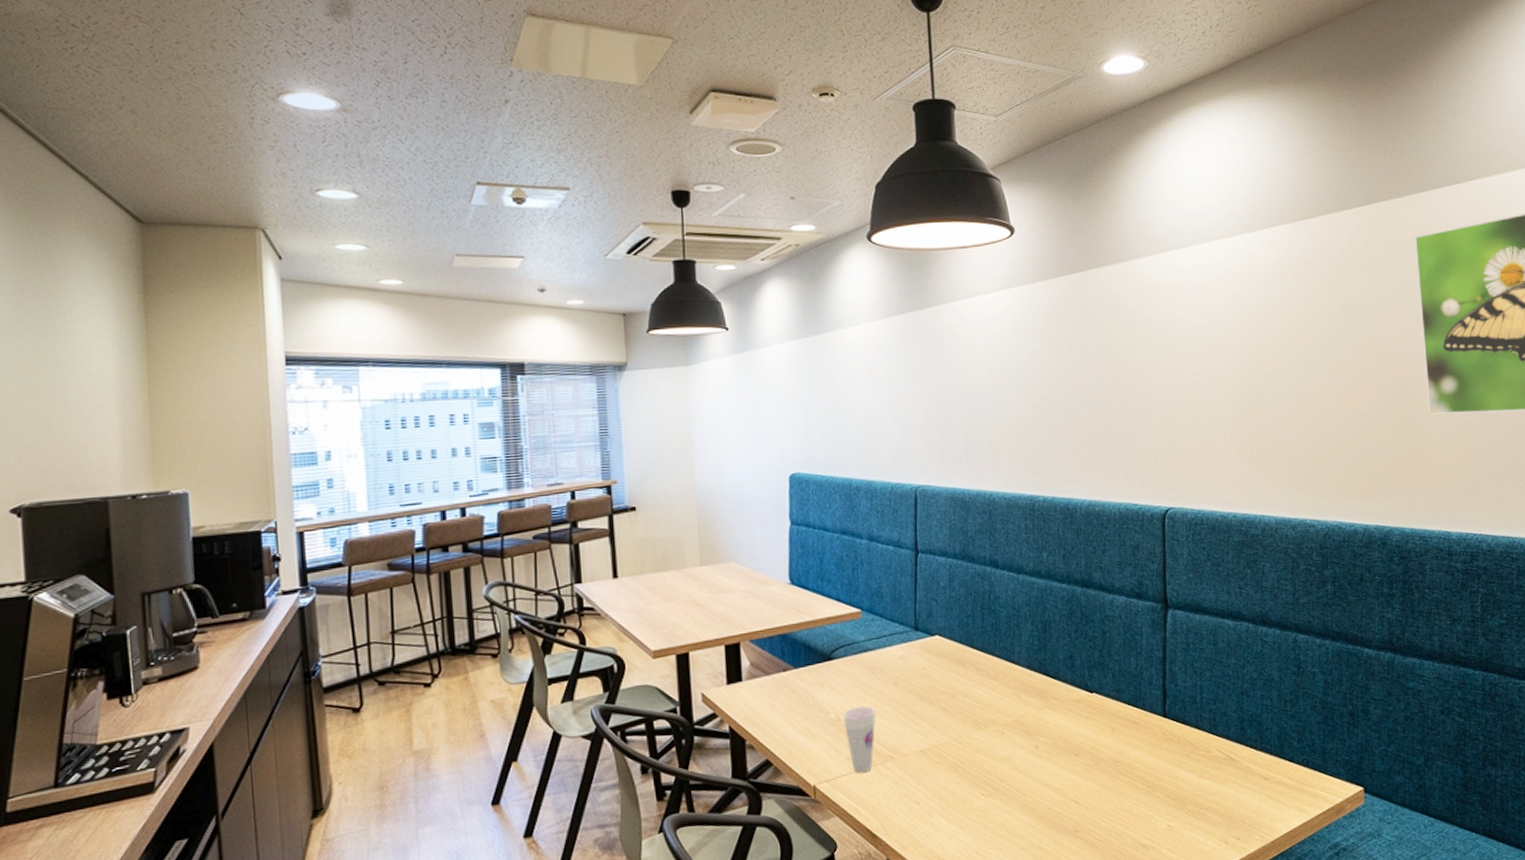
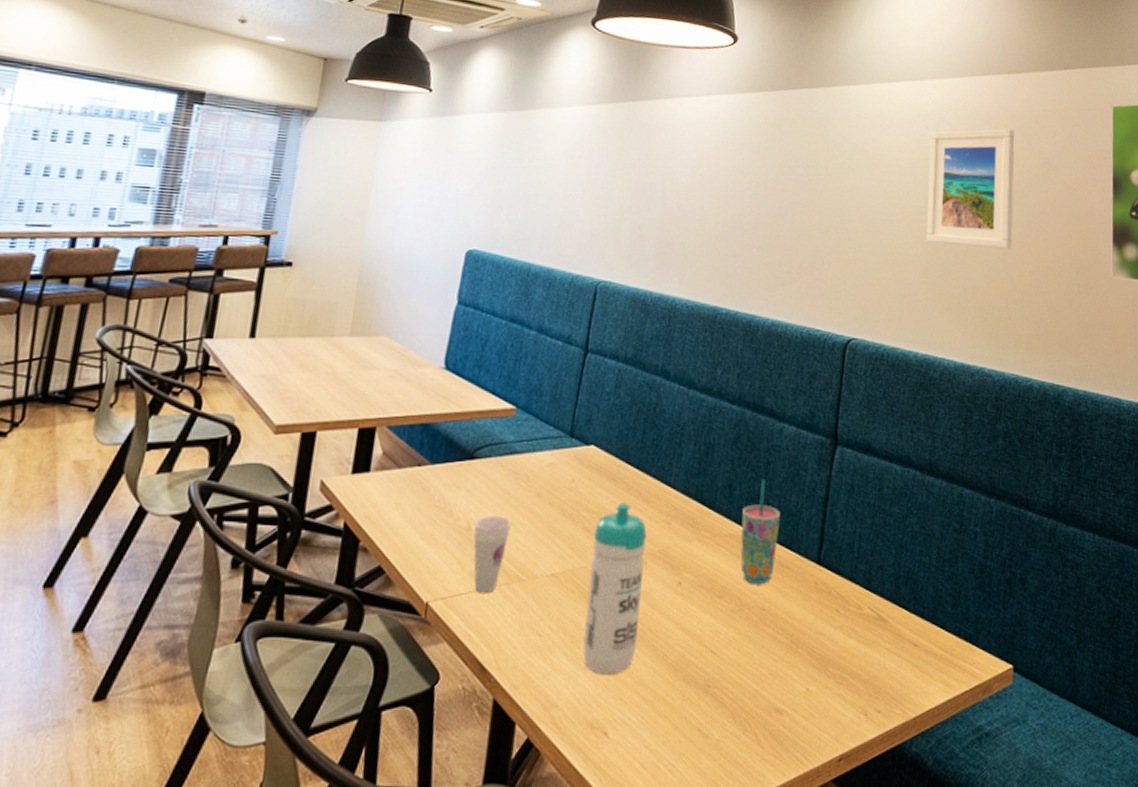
water bottle: none [952,682,1007,830] -> present [582,502,647,675]
cup: none [1086,648,1123,741] -> present [740,480,781,584]
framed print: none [1224,278,1322,404] -> present [926,128,1015,250]

